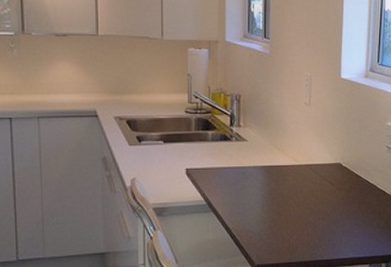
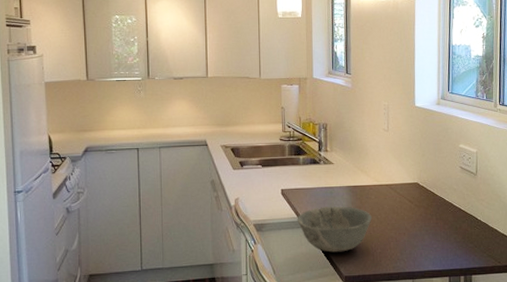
bowl: none [203,188,289,239] -> present [297,206,372,253]

